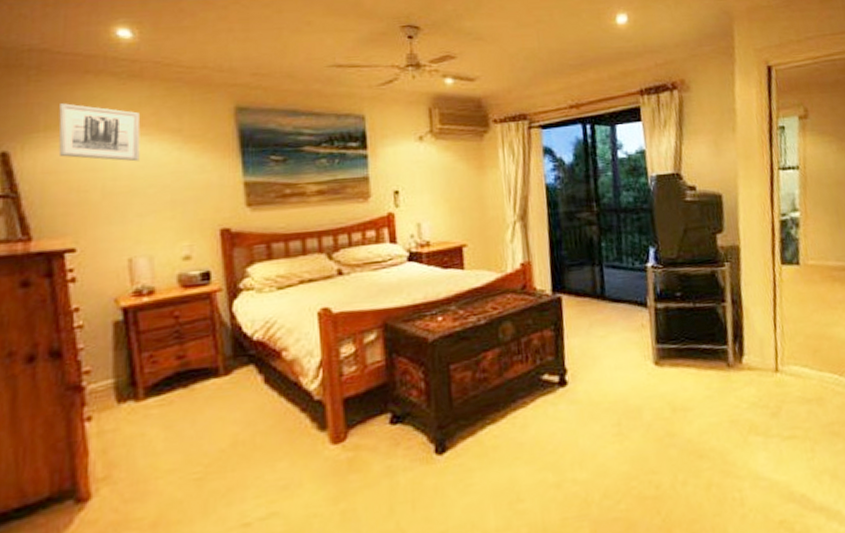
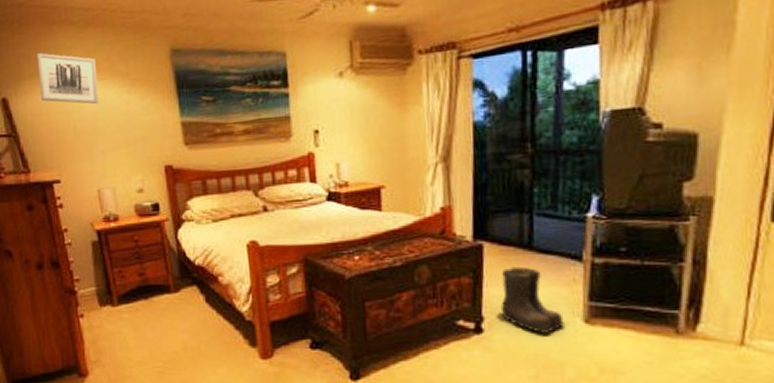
boots: none [580,315,639,380] -> present [500,266,566,333]

